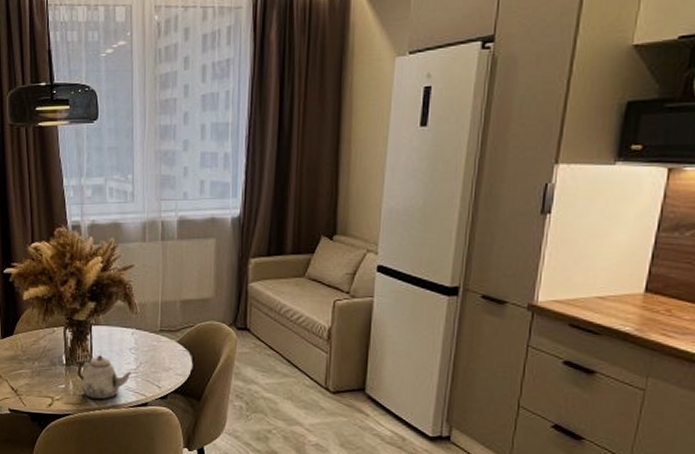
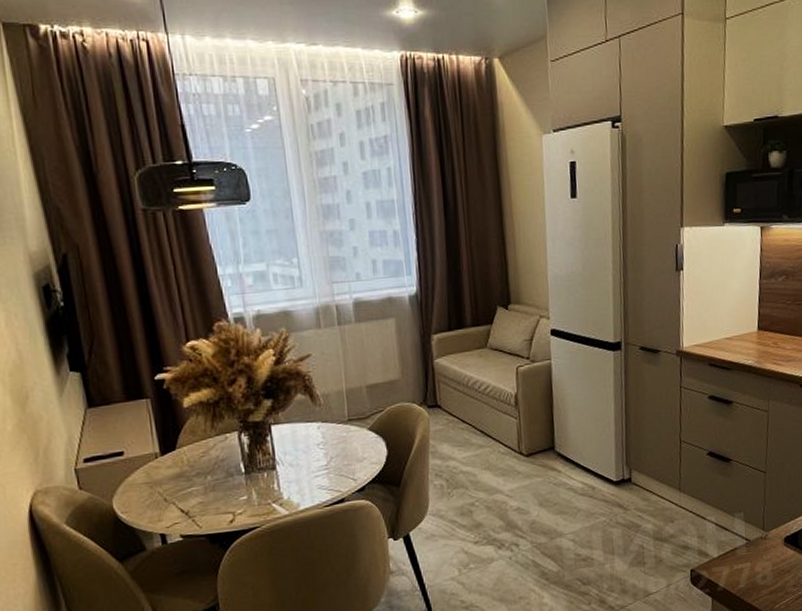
teapot: present [77,355,132,399] -> none [259,456,323,505]

